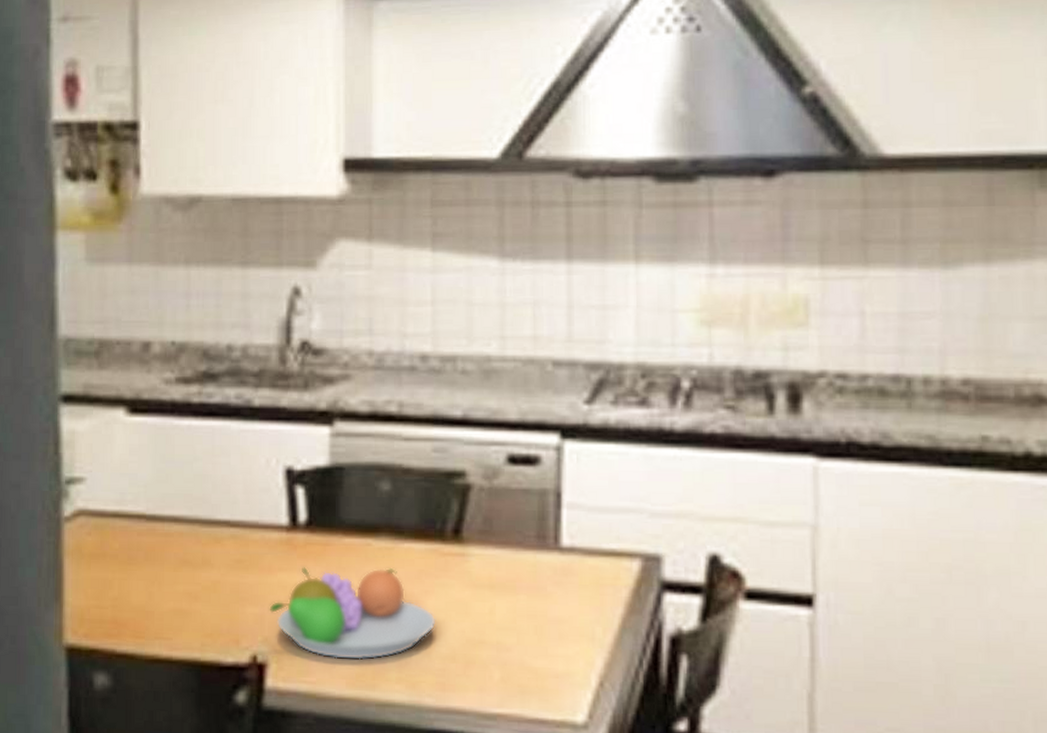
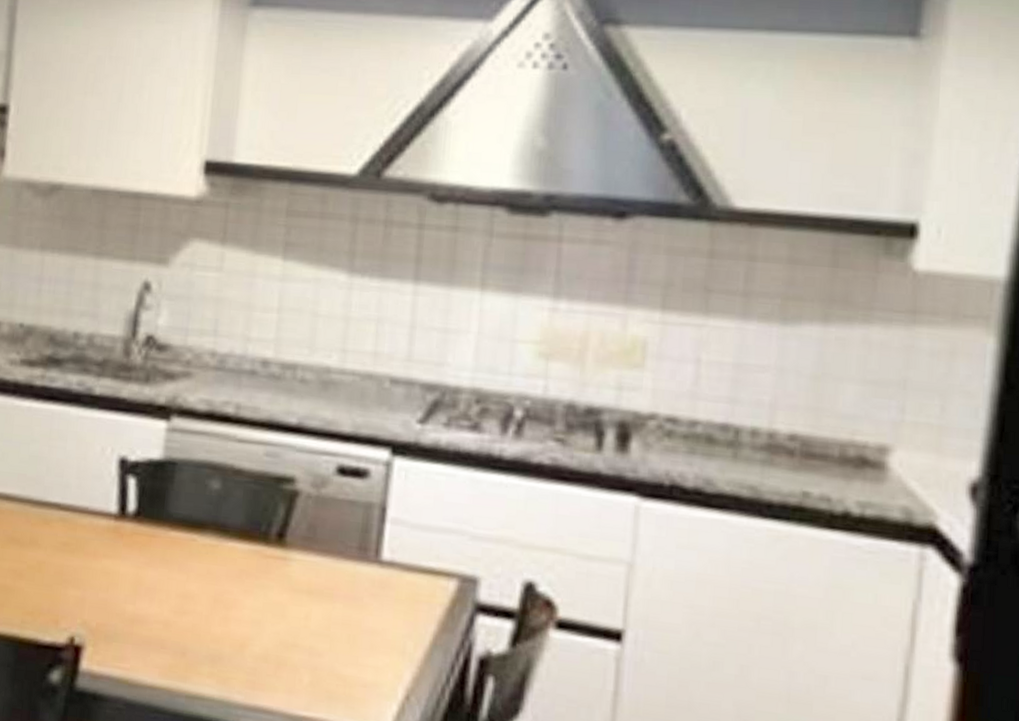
fruit bowl: present [269,566,436,661] -> none [90,555,253,652]

